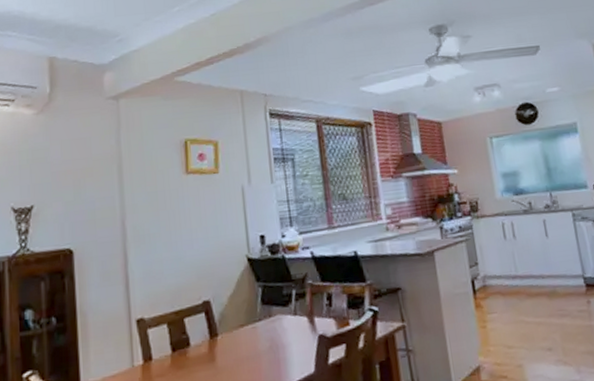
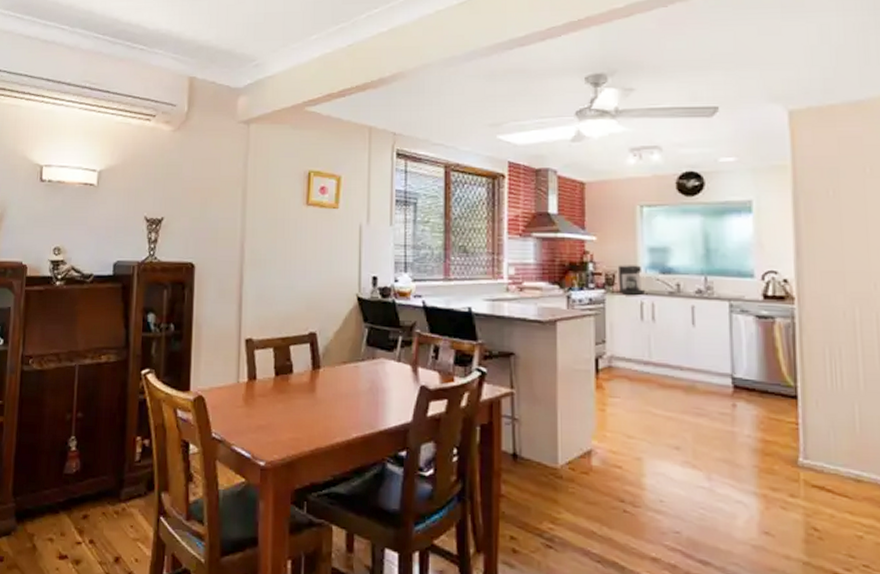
coffee maker: none [478,190,505,219] -> present [617,265,646,296]

